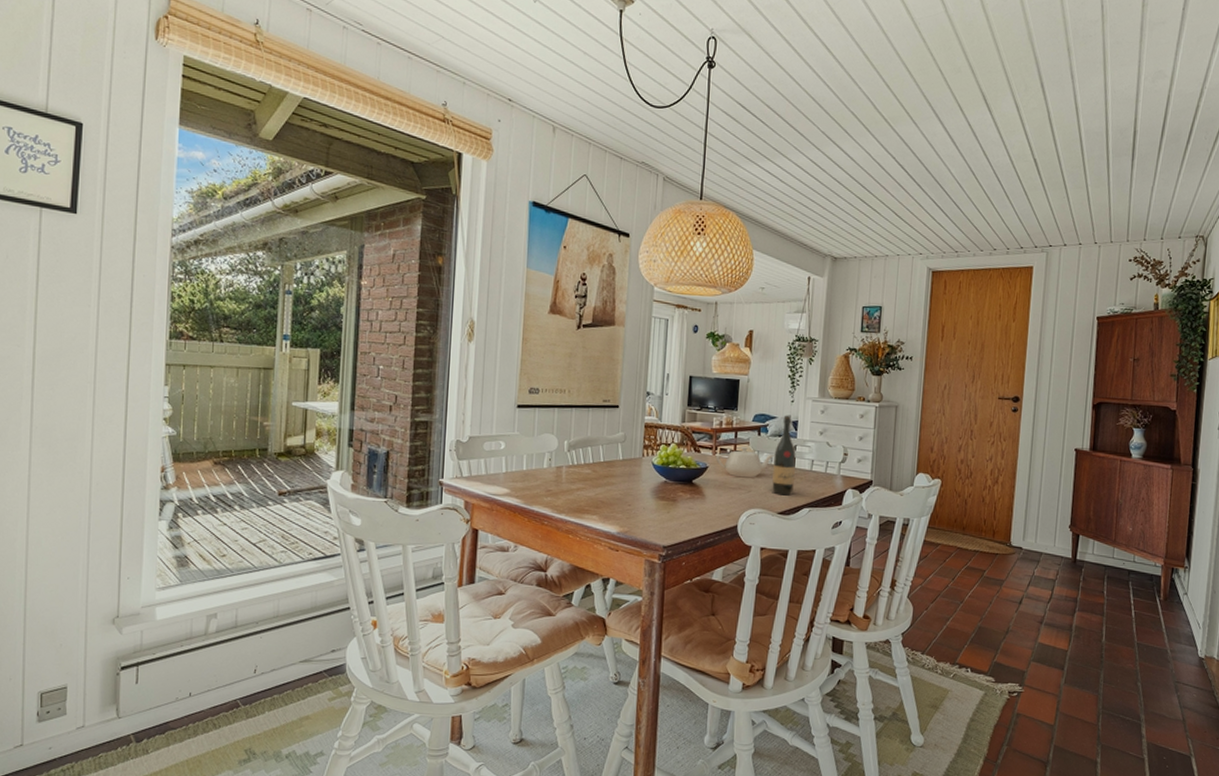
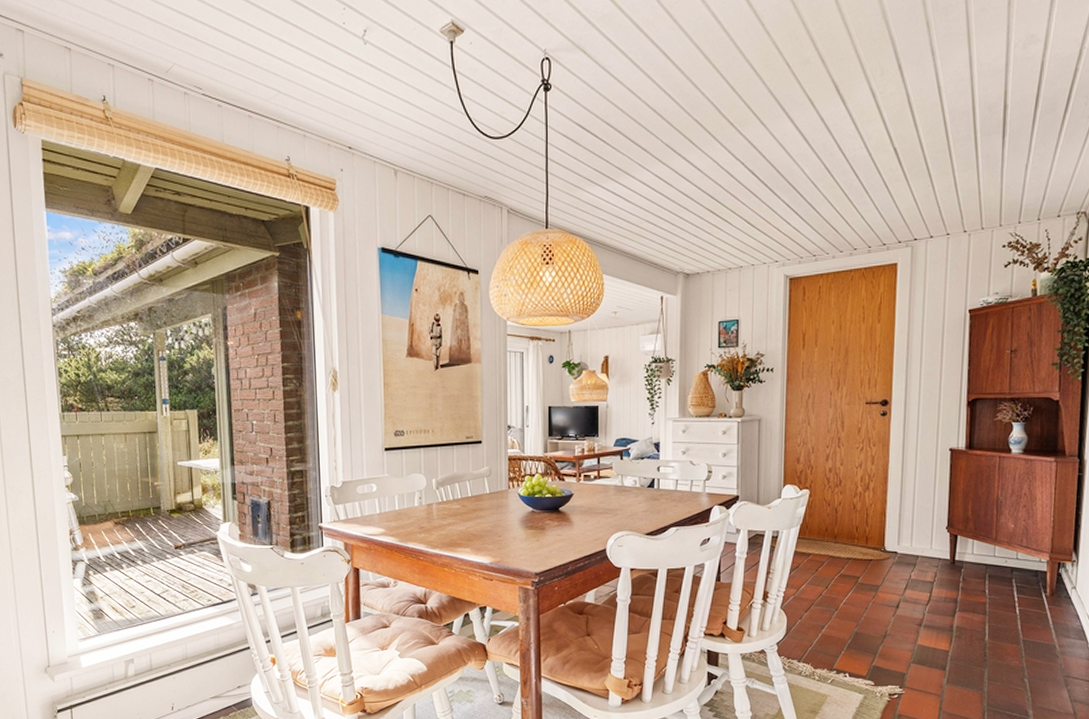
teapot: present [716,447,774,478] -> none [581,472,638,502]
wine bottle: present [772,415,796,496] -> none [638,437,660,517]

